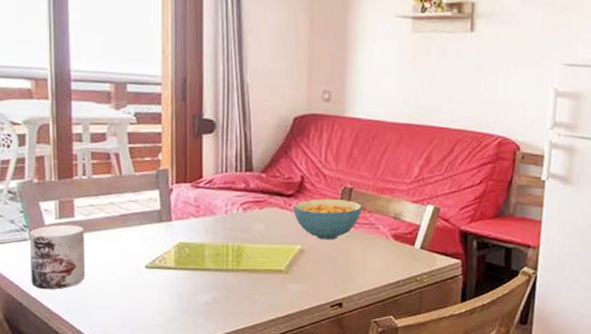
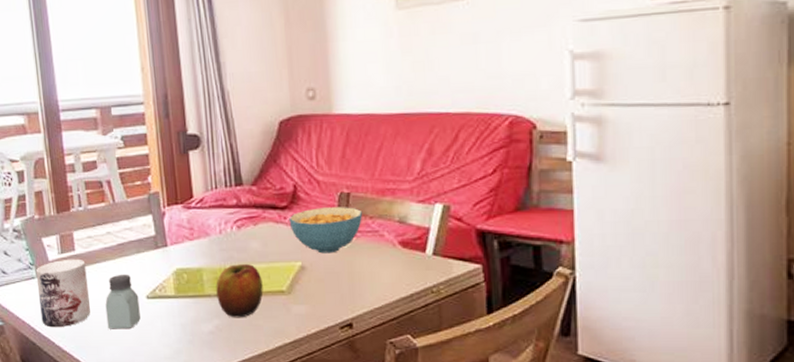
saltshaker: none [101,243,137,296] -> present [105,274,141,330]
apple: none [216,243,262,292] -> present [216,264,263,318]

